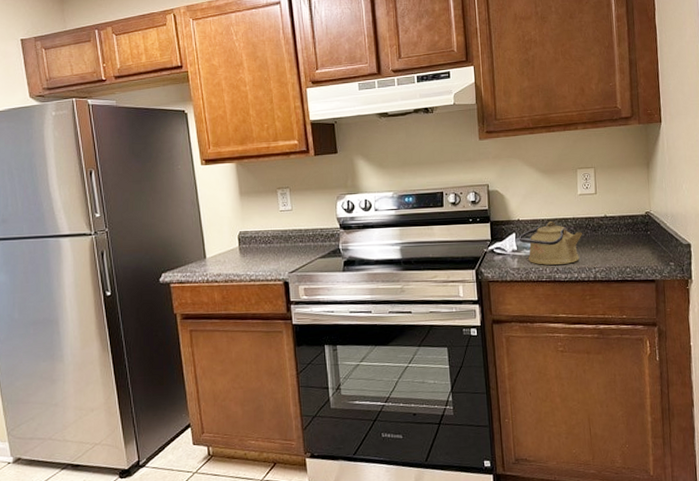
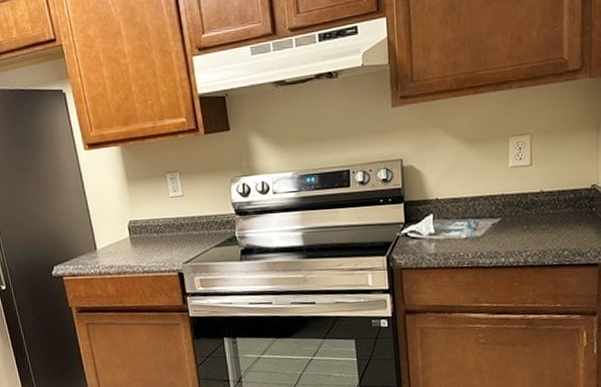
kettle: present [518,221,582,265] -> none [436,199,512,249]

